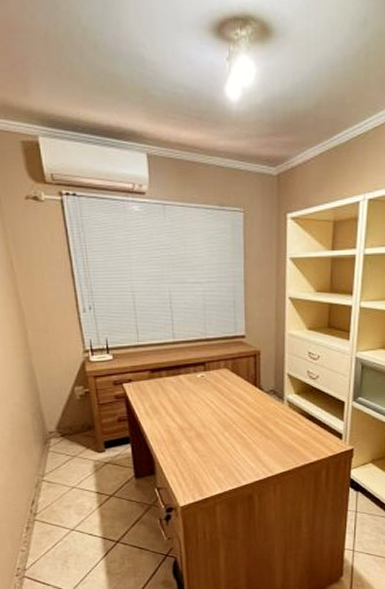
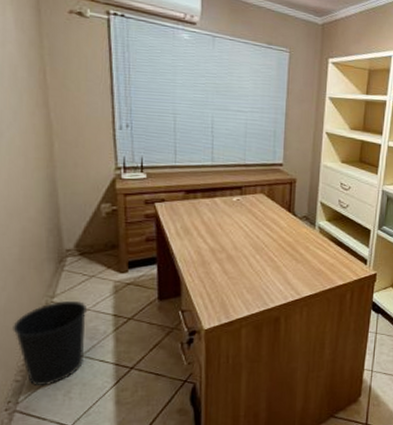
wastebasket: none [13,479,75,556] -> present [13,300,88,387]

